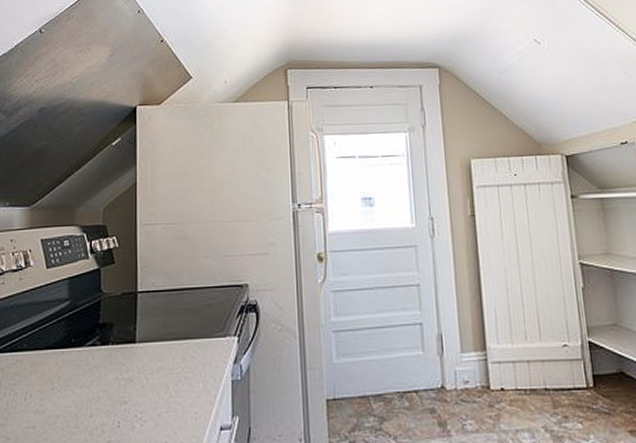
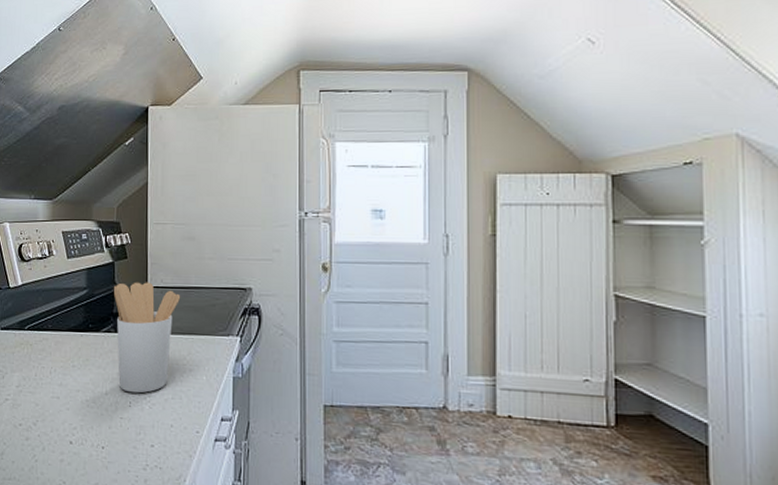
utensil holder: none [100,287,174,411] -> present [114,282,181,394]

